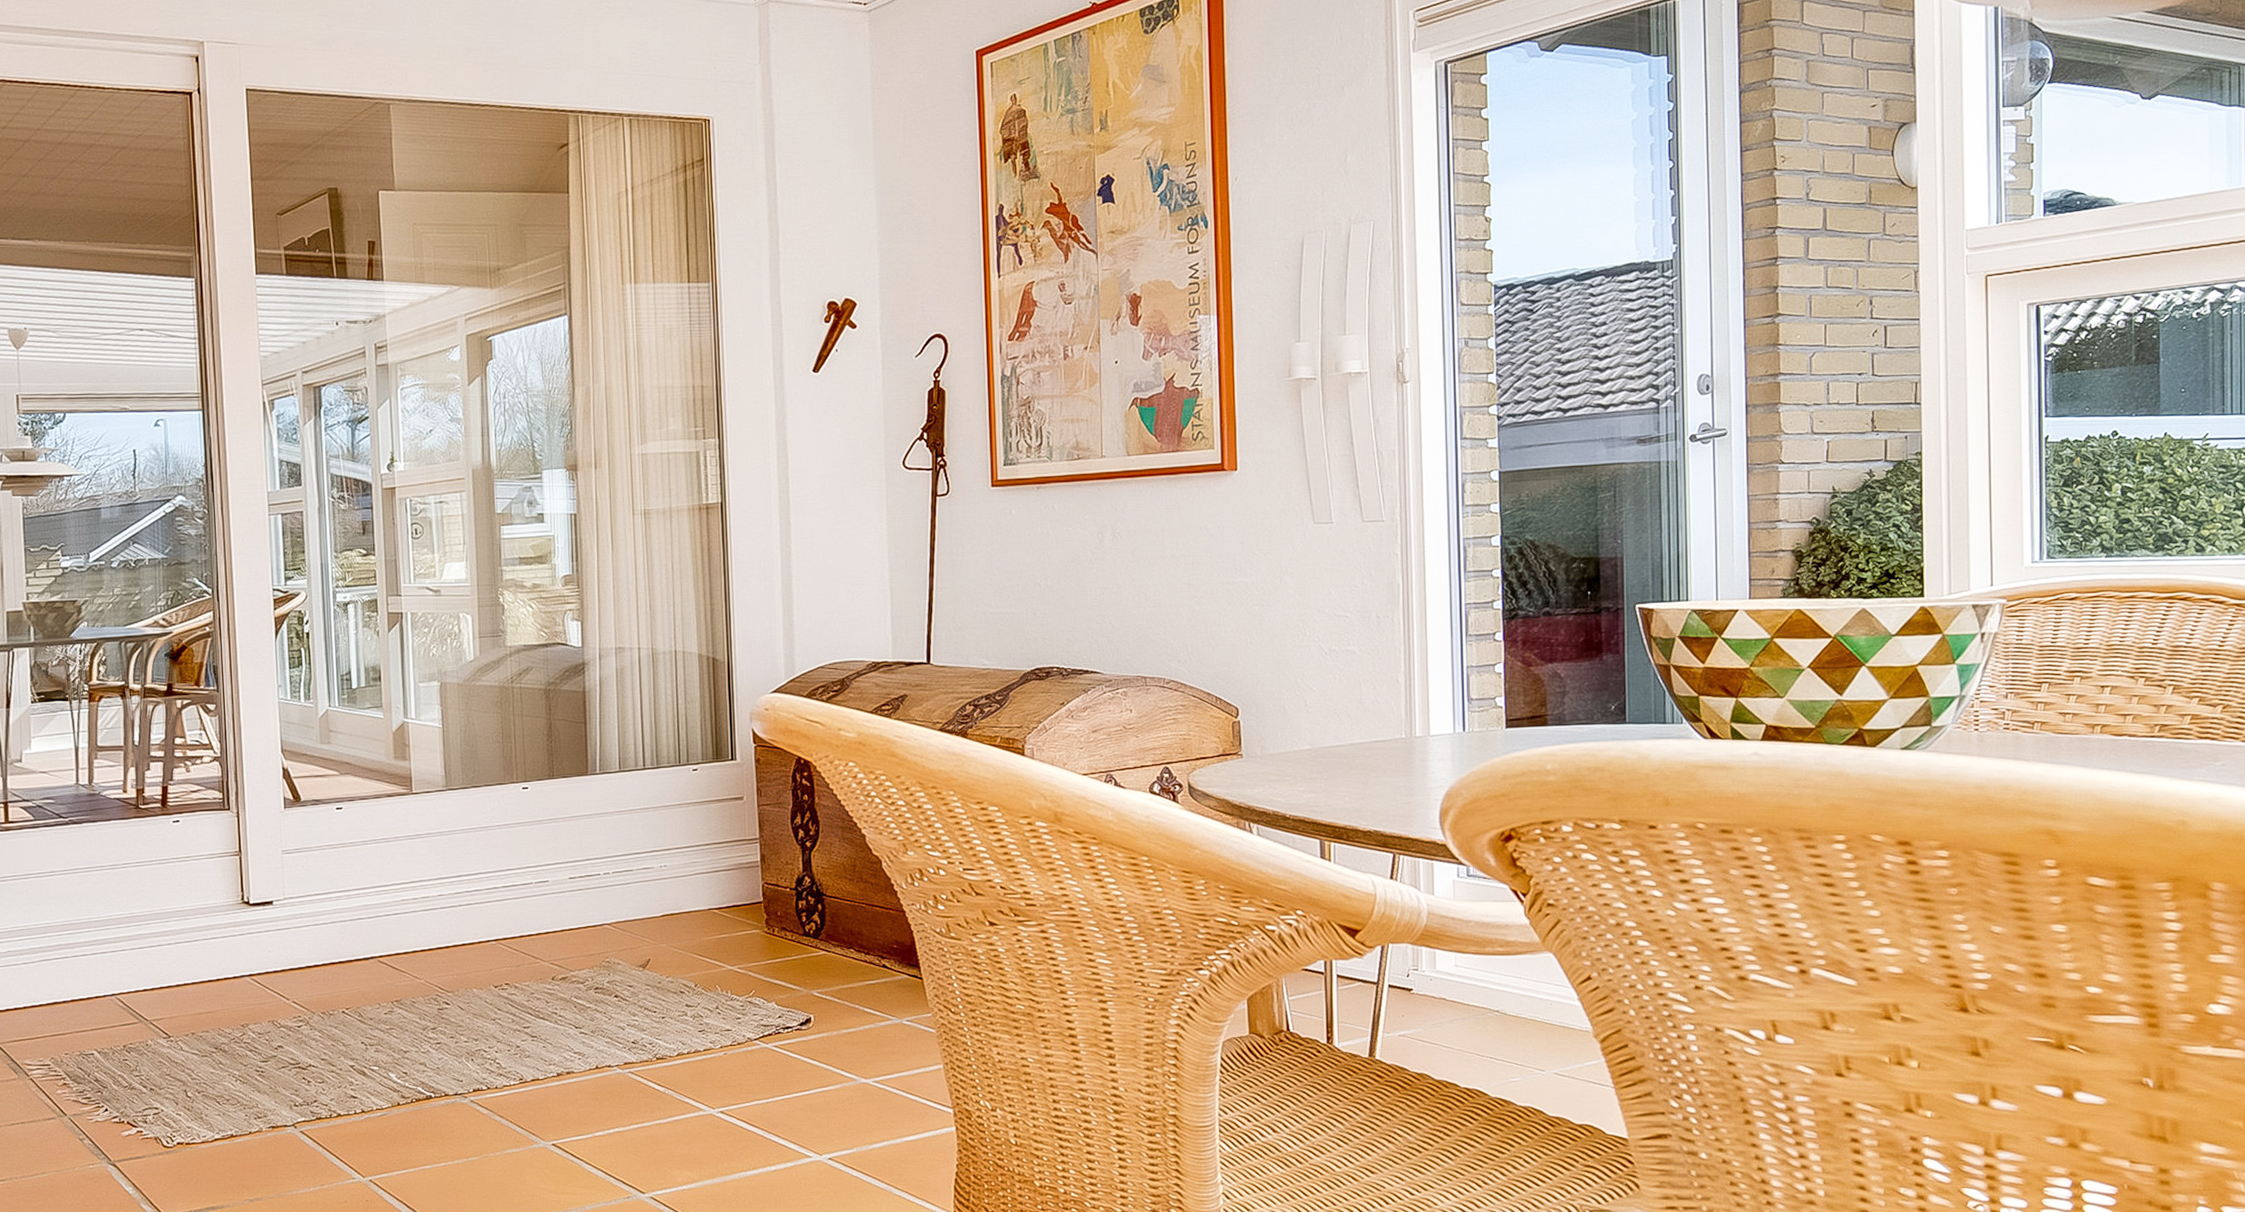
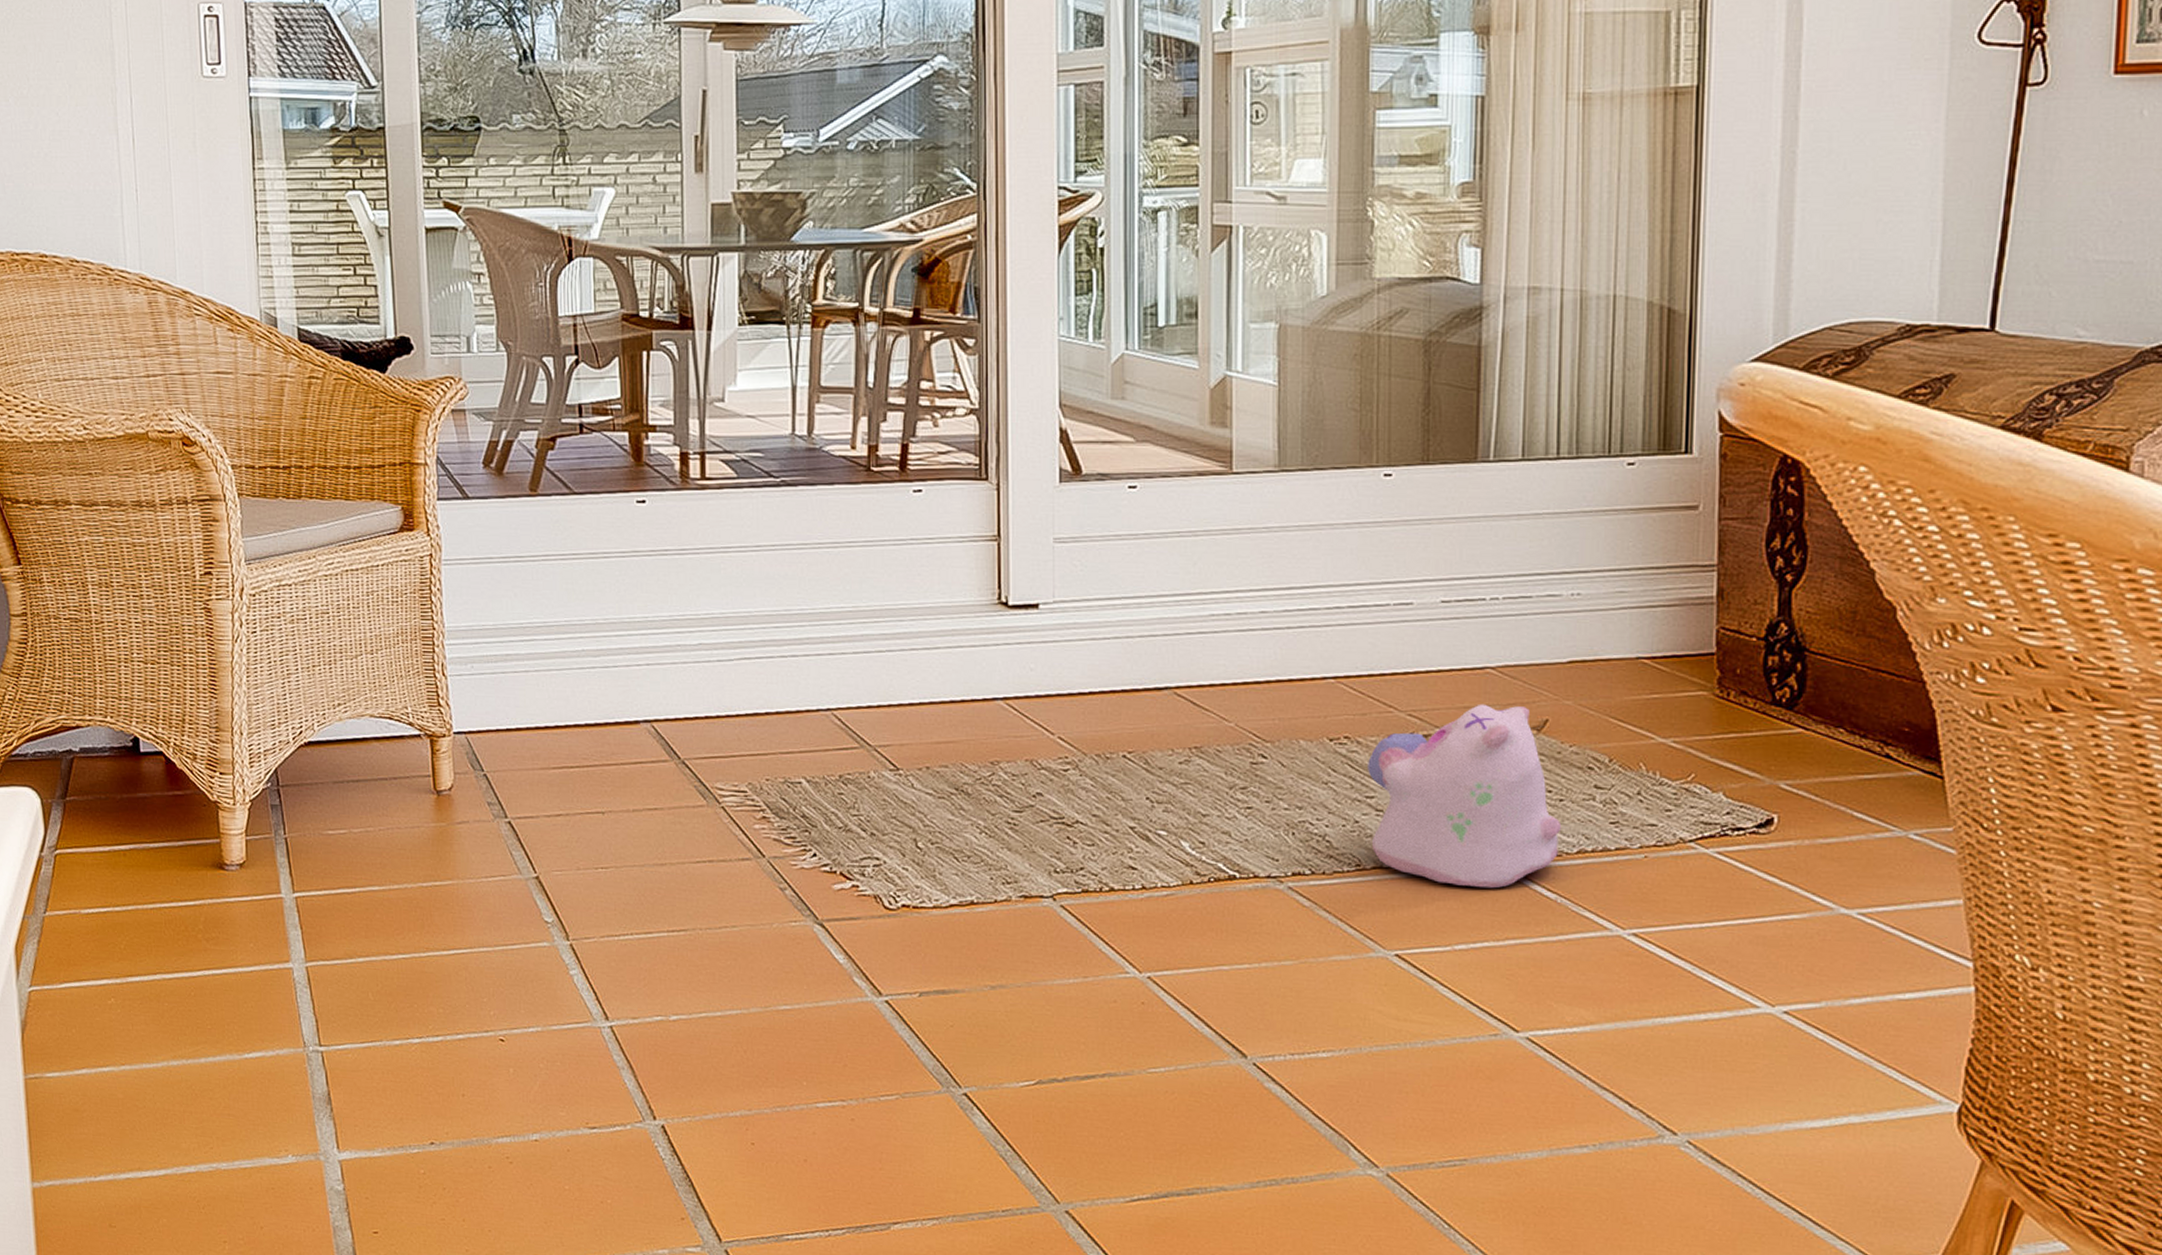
plush toy: none [523,951,665,1088] -> present [1368,703,1562,889]

